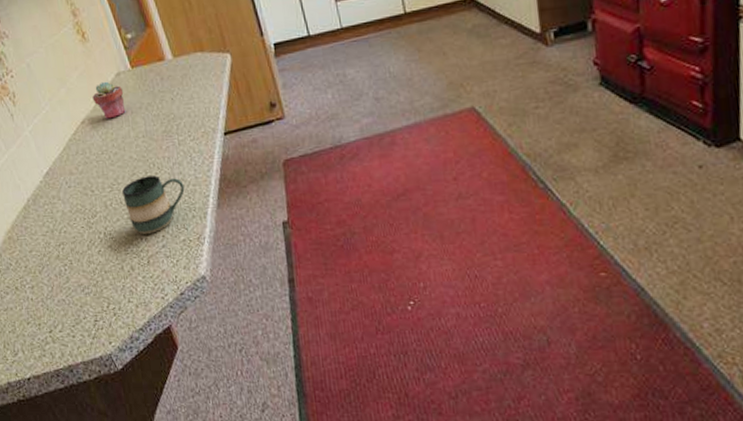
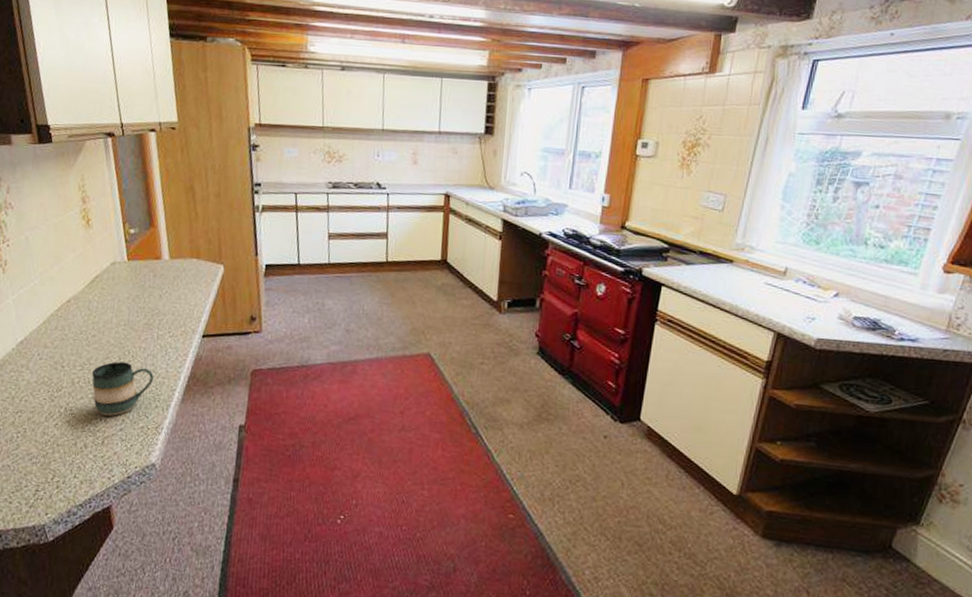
potted succulent: present [92,81,126,119] -> none [83,267,115,303]

